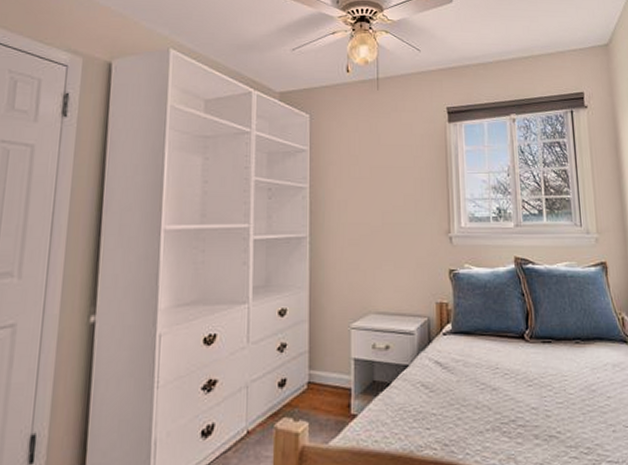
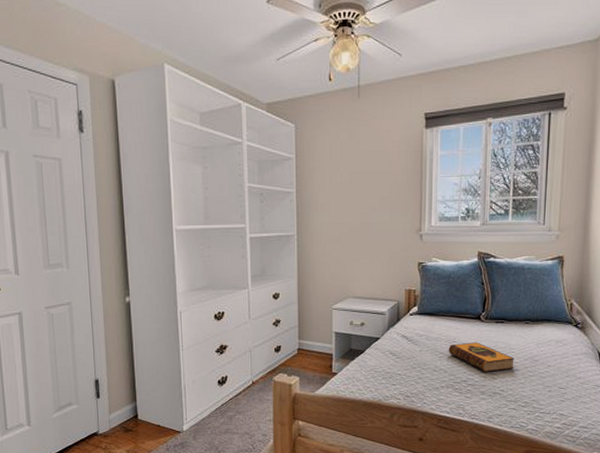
hardback book: none [490,368,569,408] -> present [448,342,514,372]

